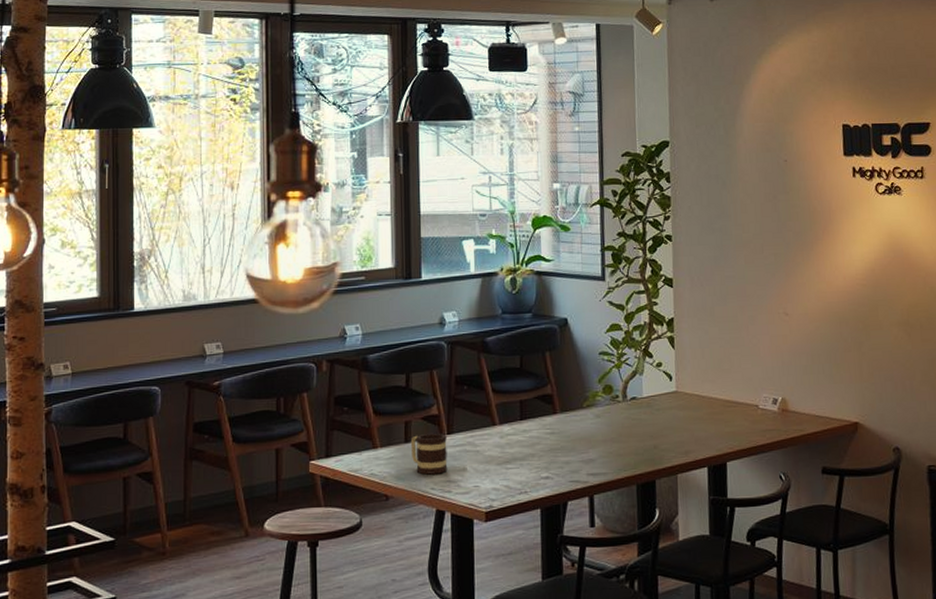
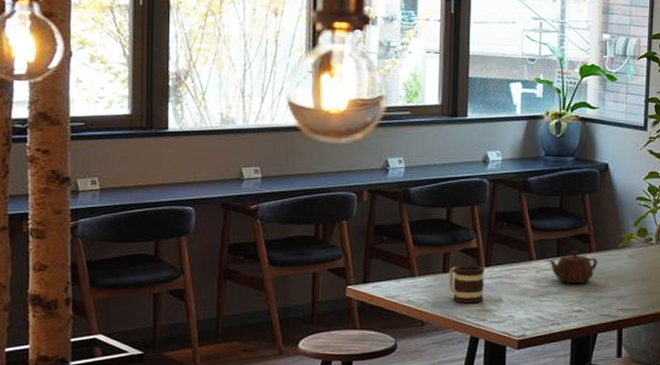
teapot: none [511,413,563,449] -> present [548,251,598,284]

